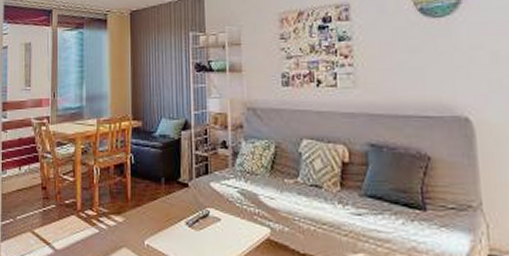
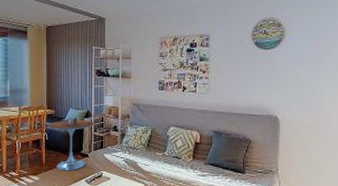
side table: none [133,130,195,208] -> present [47,117,94,171]

